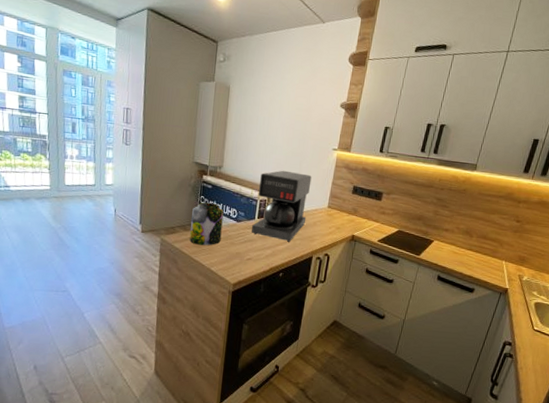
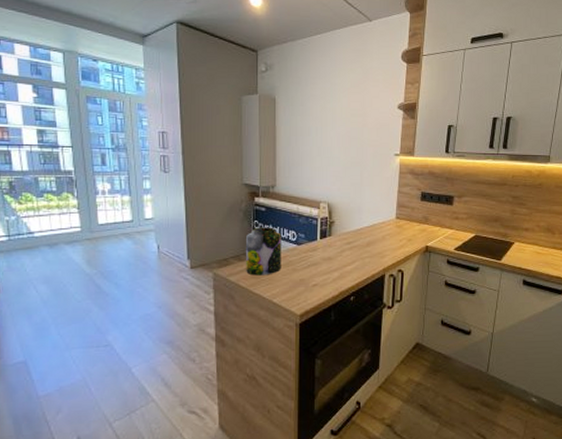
coffee maker: present [251,170,312,242] -> none [314,183,375,261]

